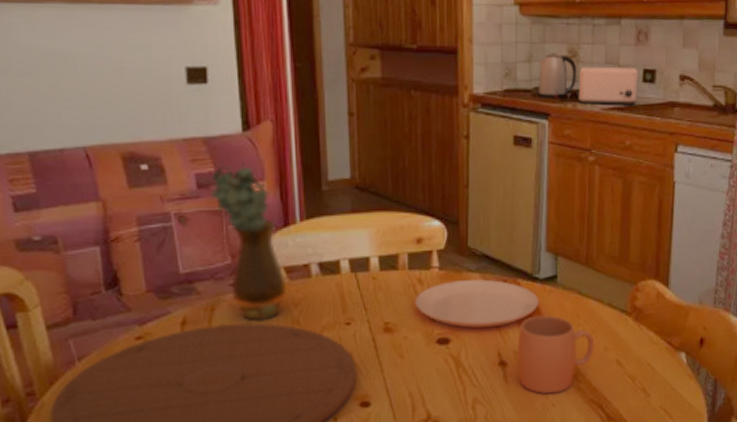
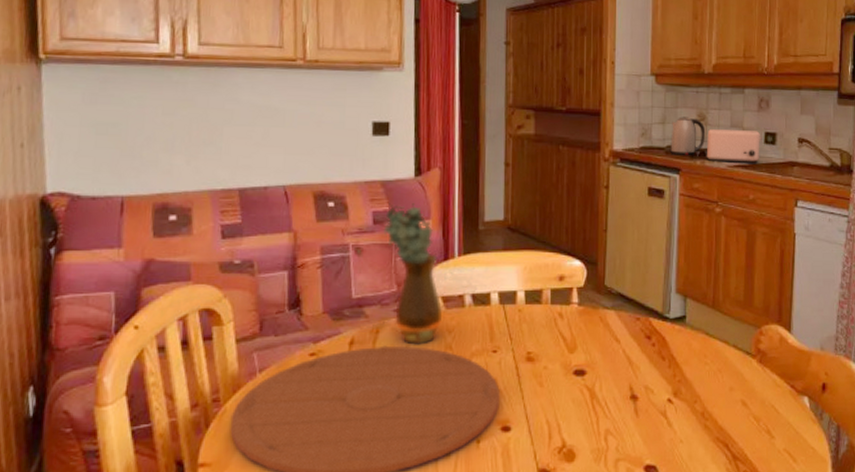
plate: present [415,279,540,329] -> none [555,316,669,363]
mug: present [516,315,595,394] -> none [647,353,721,430]

